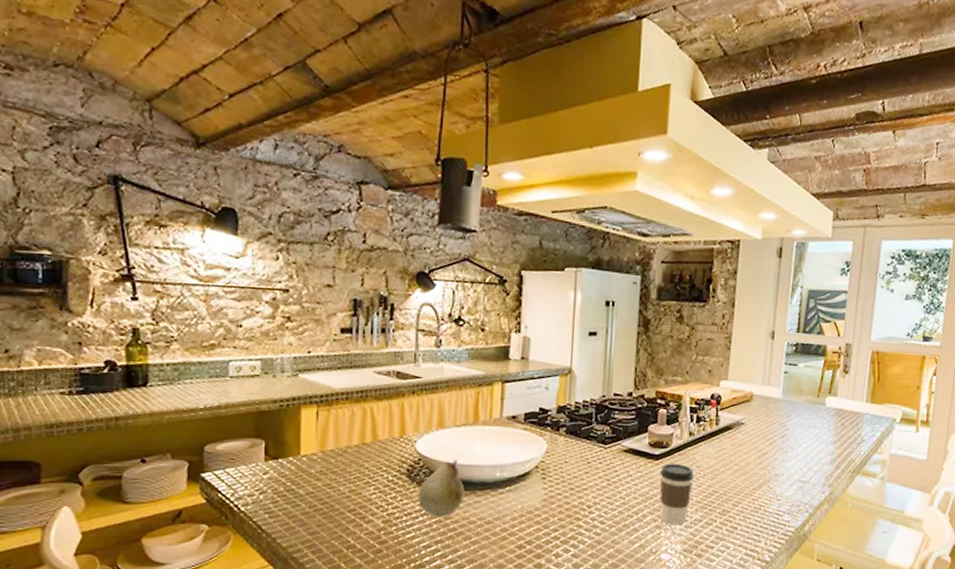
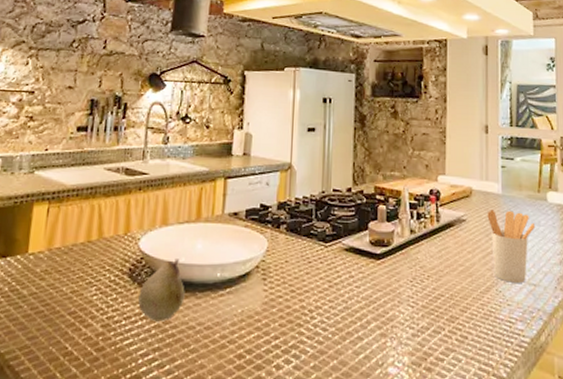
coffee cup: present [660,463,694,524] -> none [383,263,418,332]
utensil holder: none [765,413,812,480] -> present [487,210,536,283]

